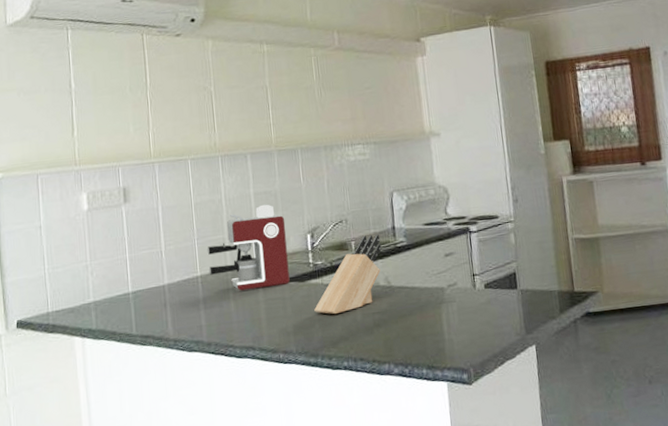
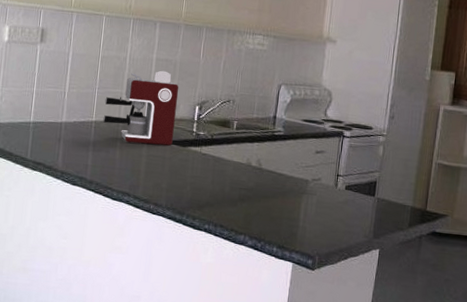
knife block: present [314,234,382,315] -> none [189,118,261,182]

